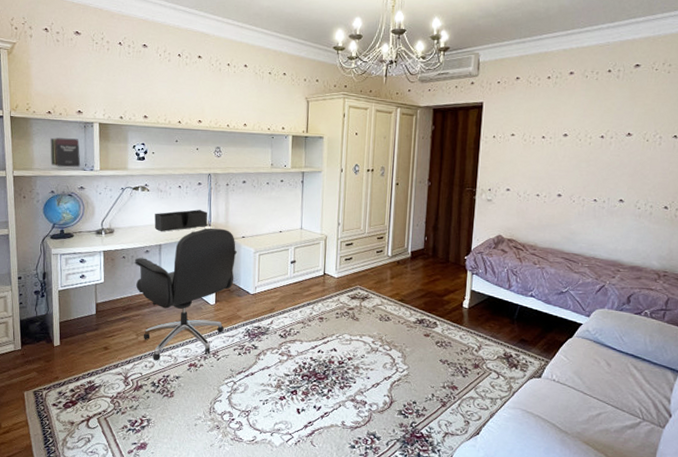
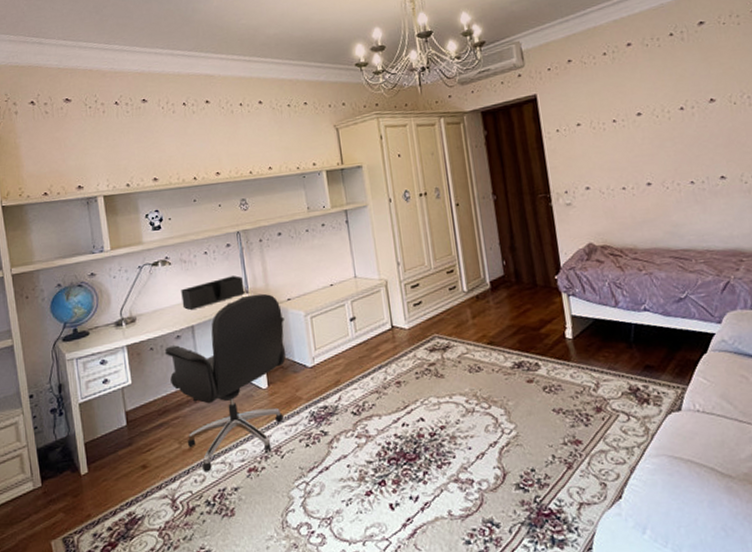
books: present [50,137,81,168] -> none [50,218,88,255]

